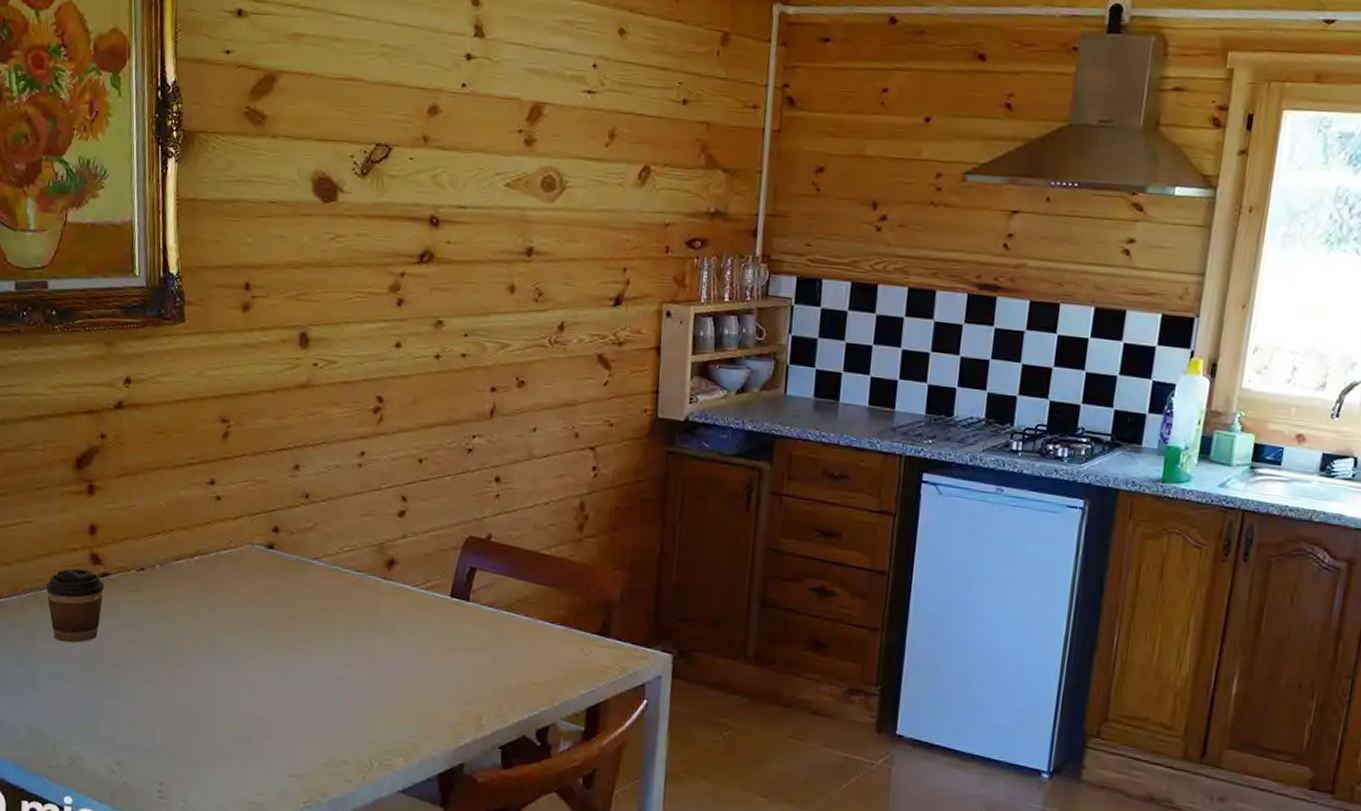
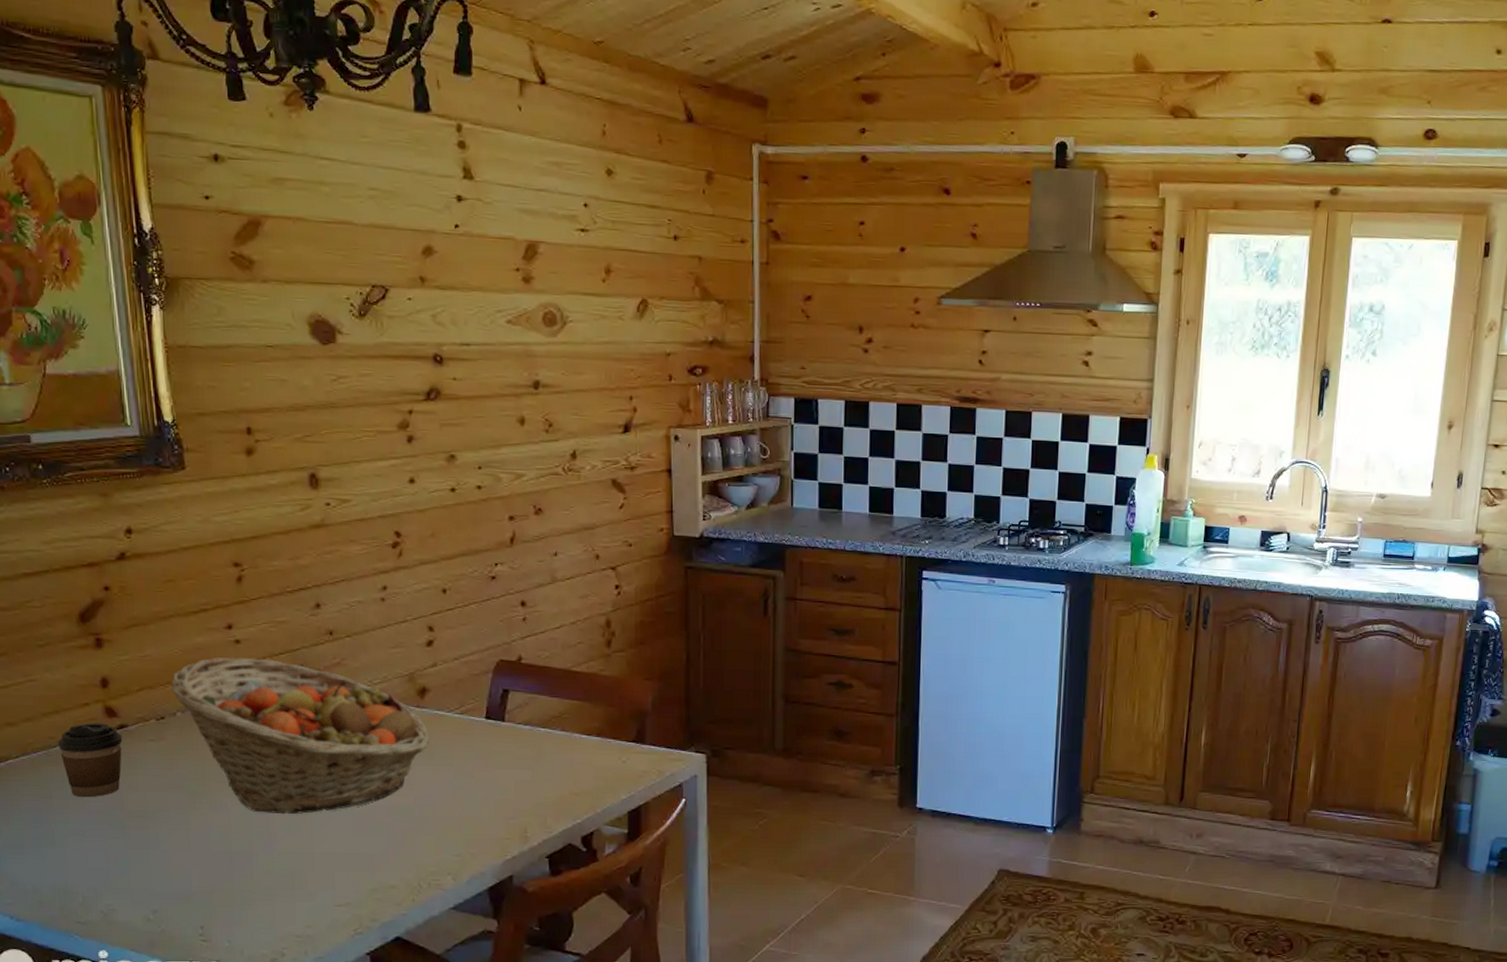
fruit basket: none [153,512,393,679] -> present [171,657,429,815]

